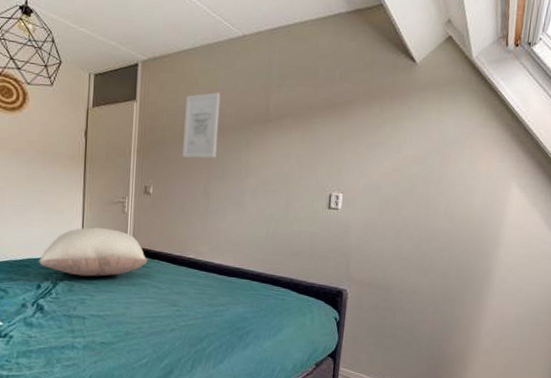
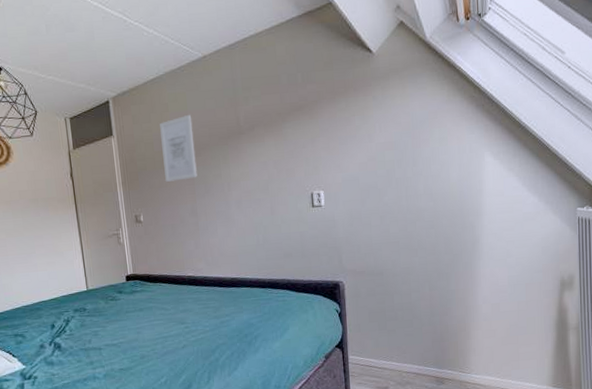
pillow: present [38,227,148,277] -> none [48,261,150,311]

